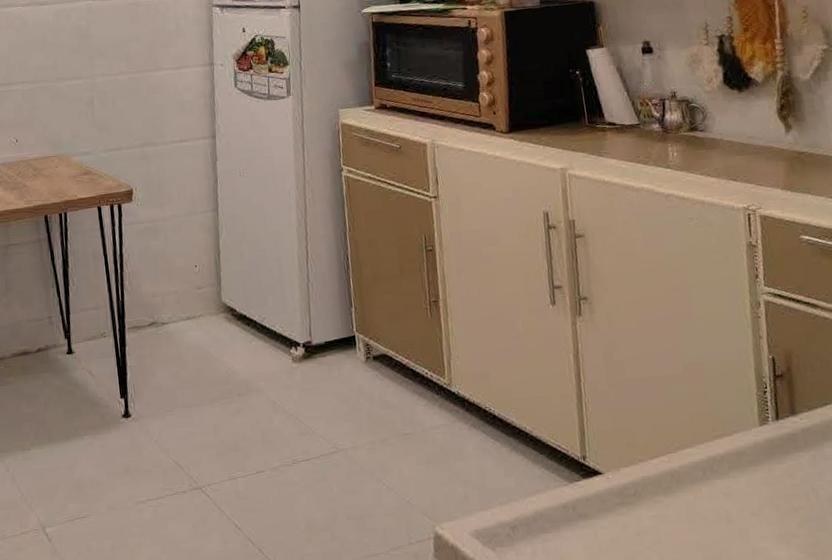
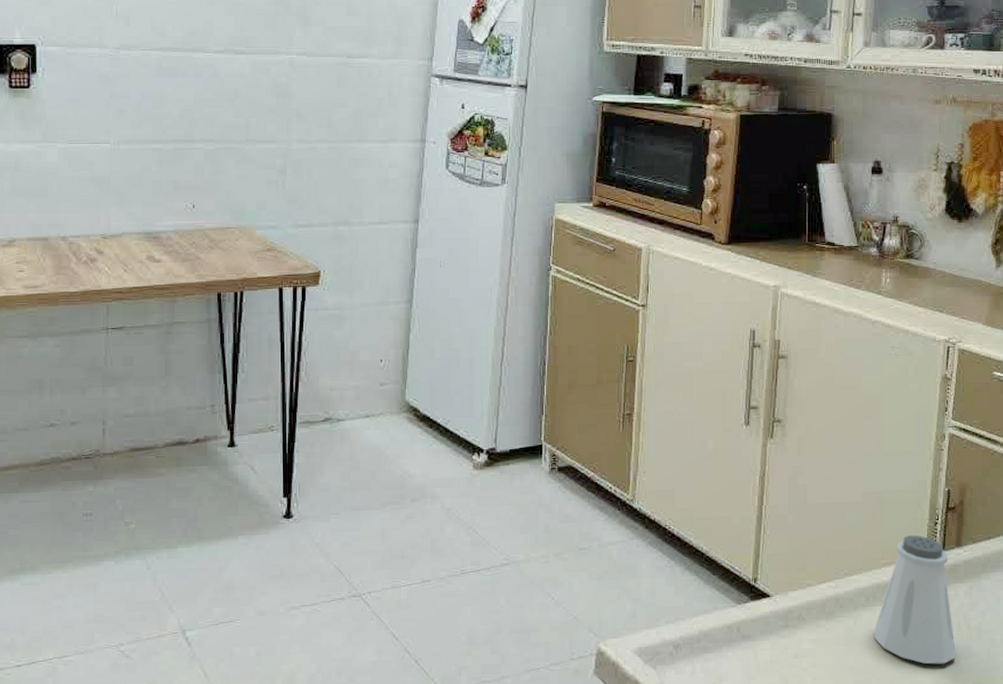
saltshaker: none [716,405,810,538] -> present [873,535,956,665]

